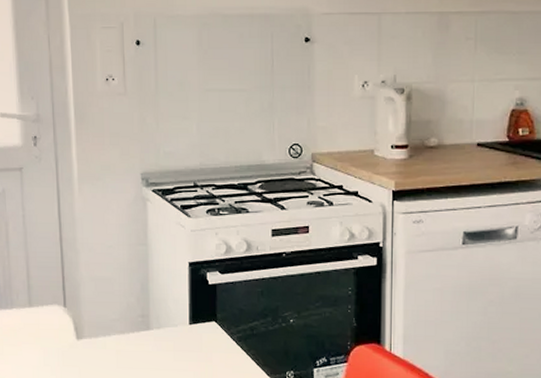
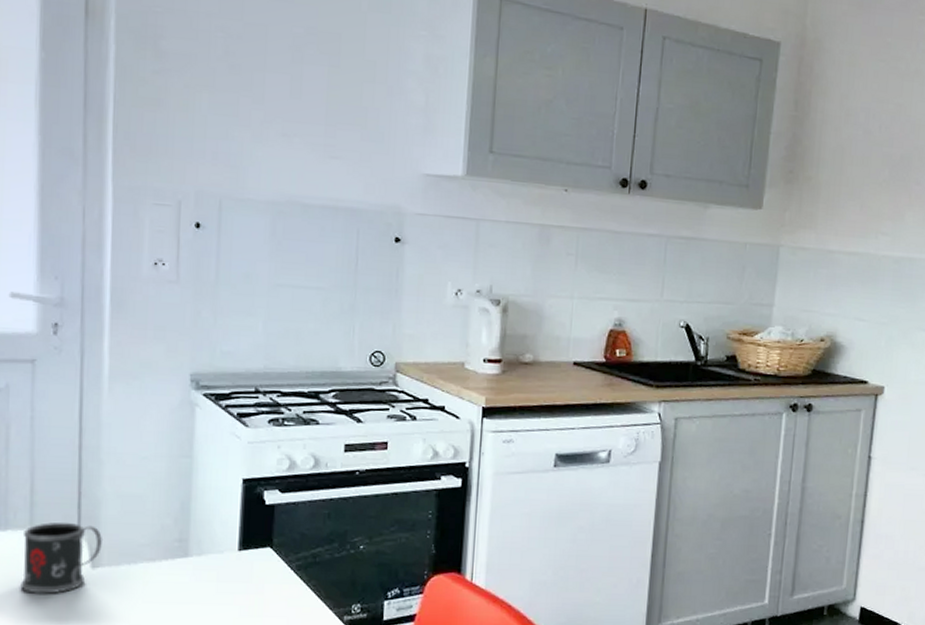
mug: none [25,301,83,360] -> present [20,522,102,594]

